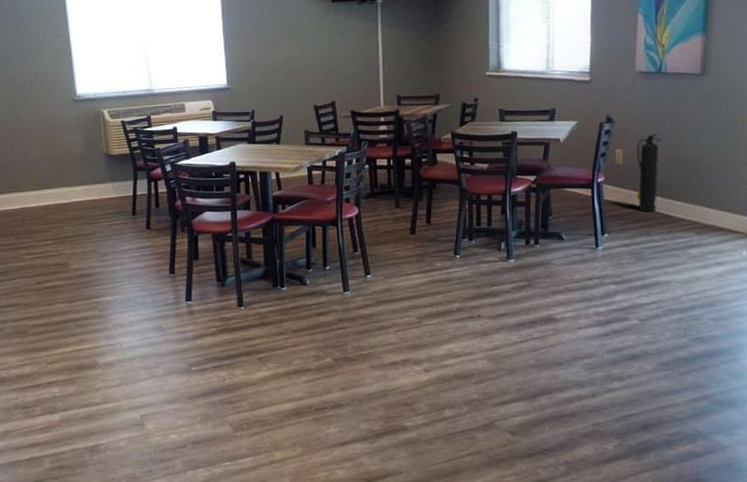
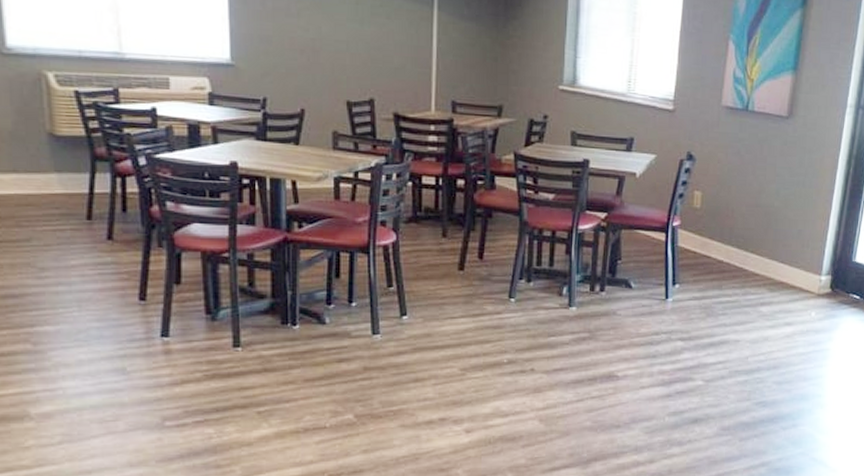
fire extinguisher: present [636,132,662,212] -> none [712,177,743,264]

